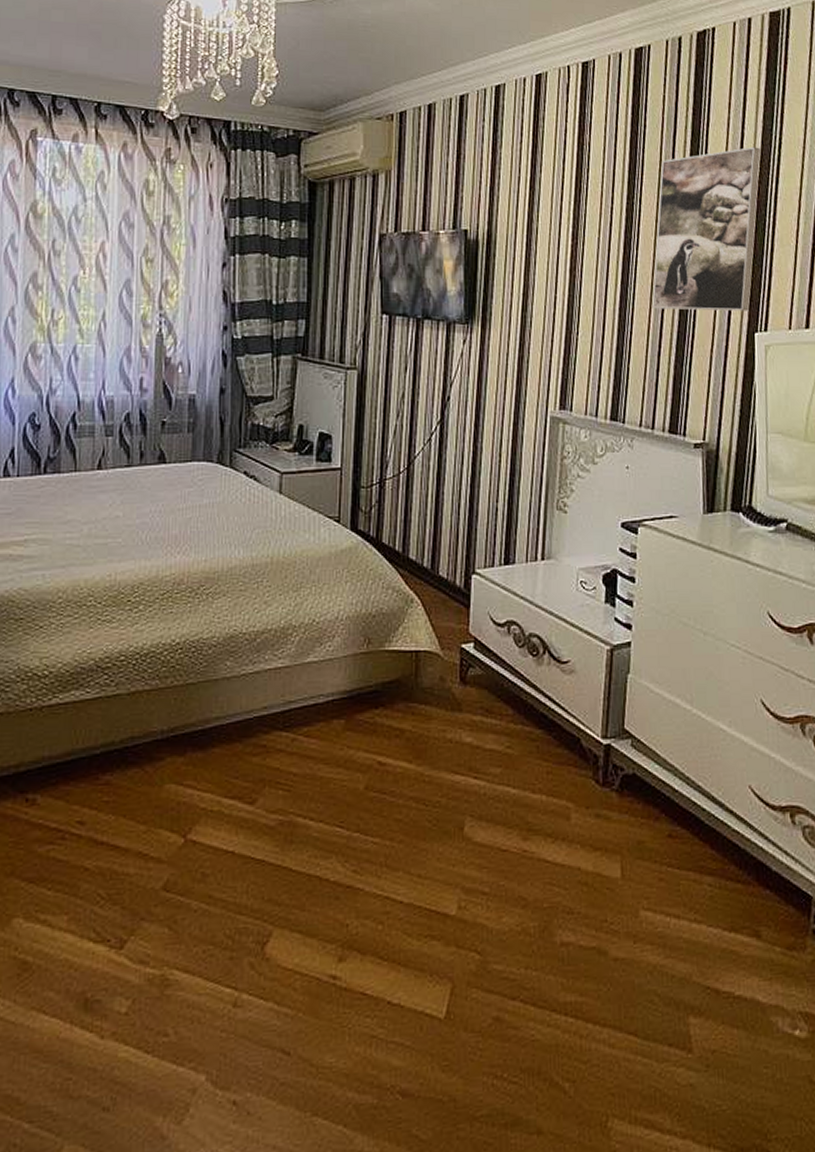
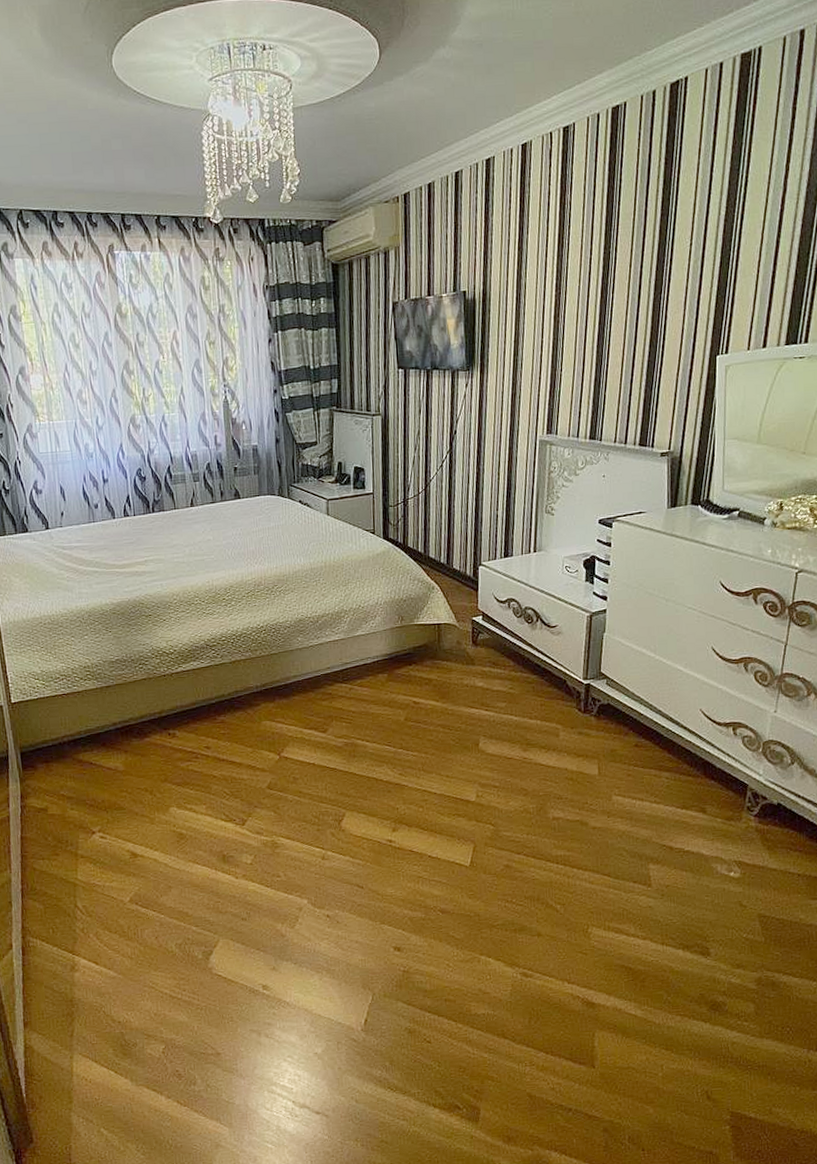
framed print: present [652,146,760,311] -> none [626,187,727,343]

